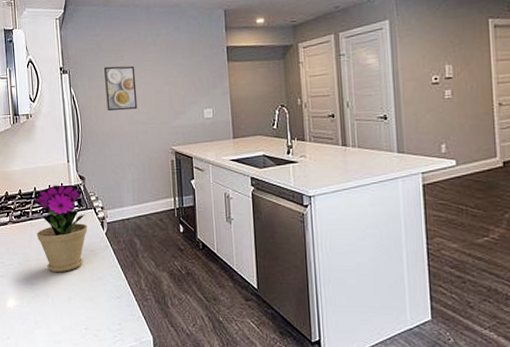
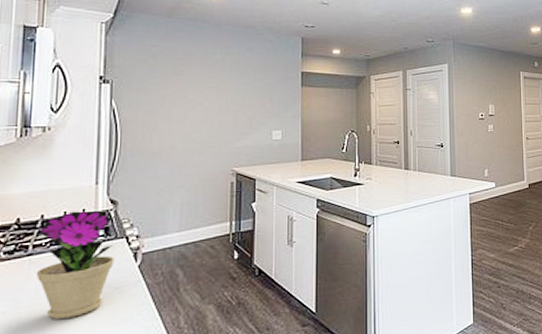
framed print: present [104,65,138,112] -> none [157,80,198,128]

